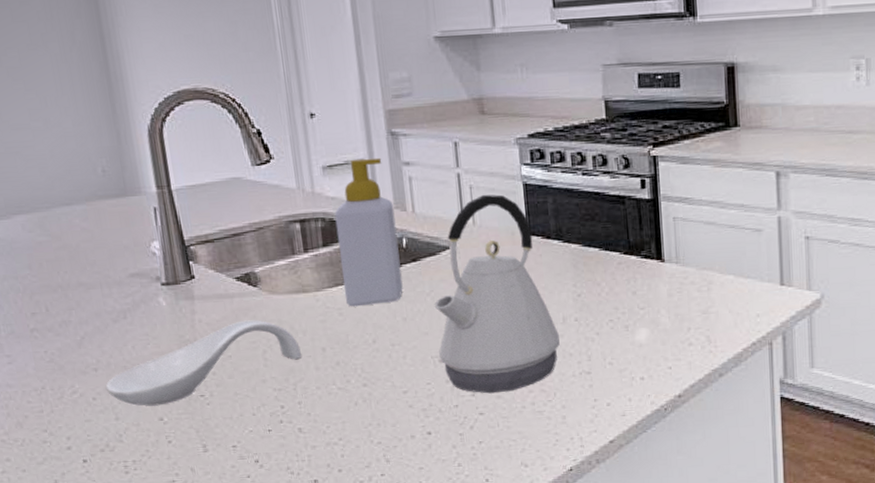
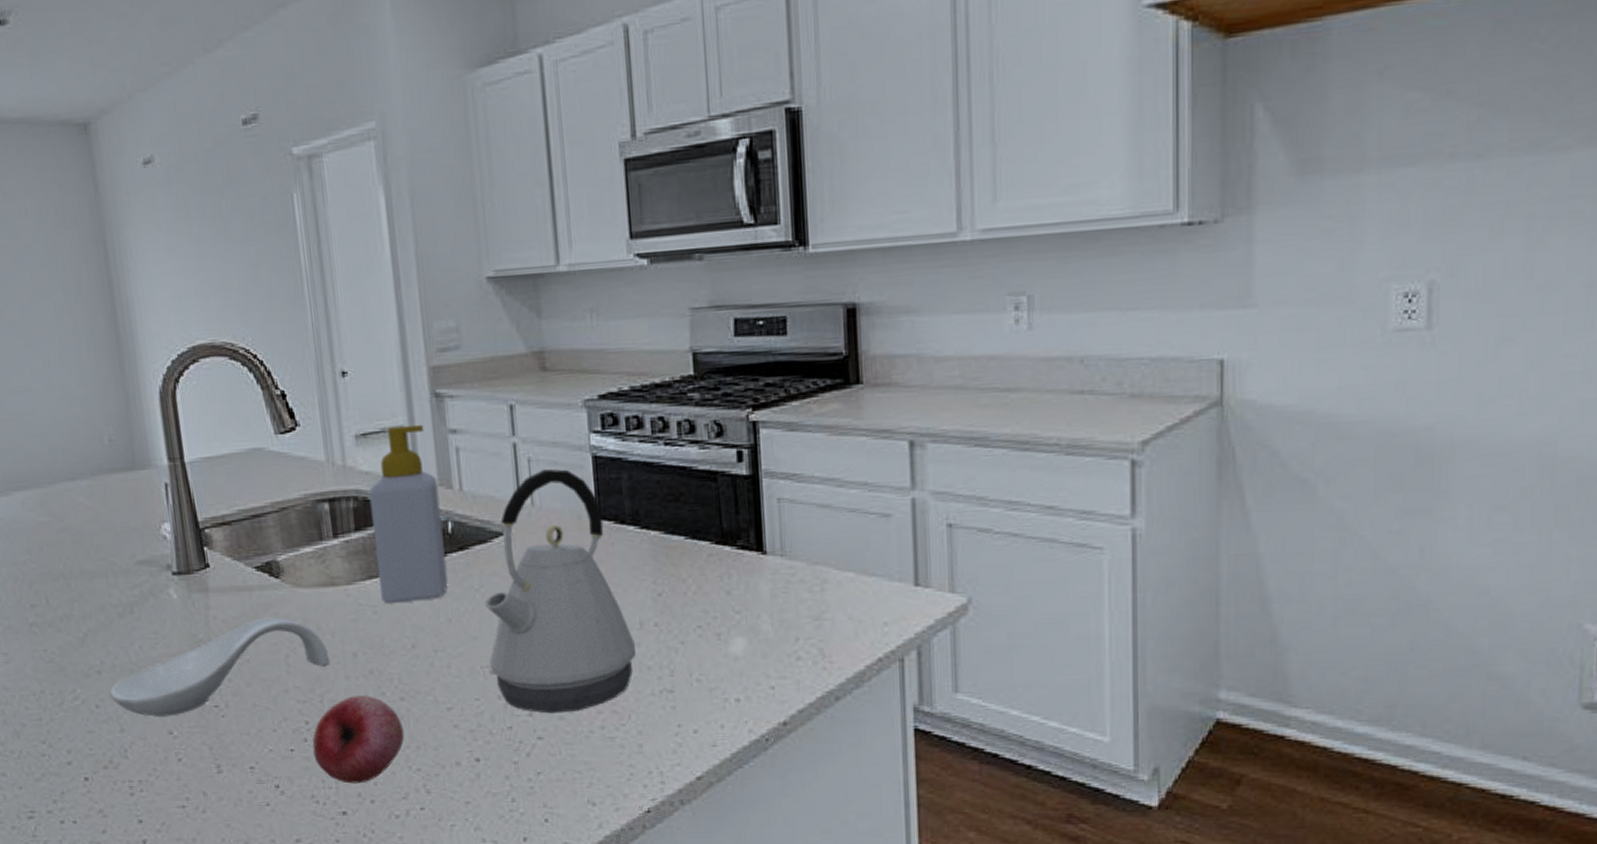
fruit: none [287,383,367,457] -> present [312,695,405,784]

